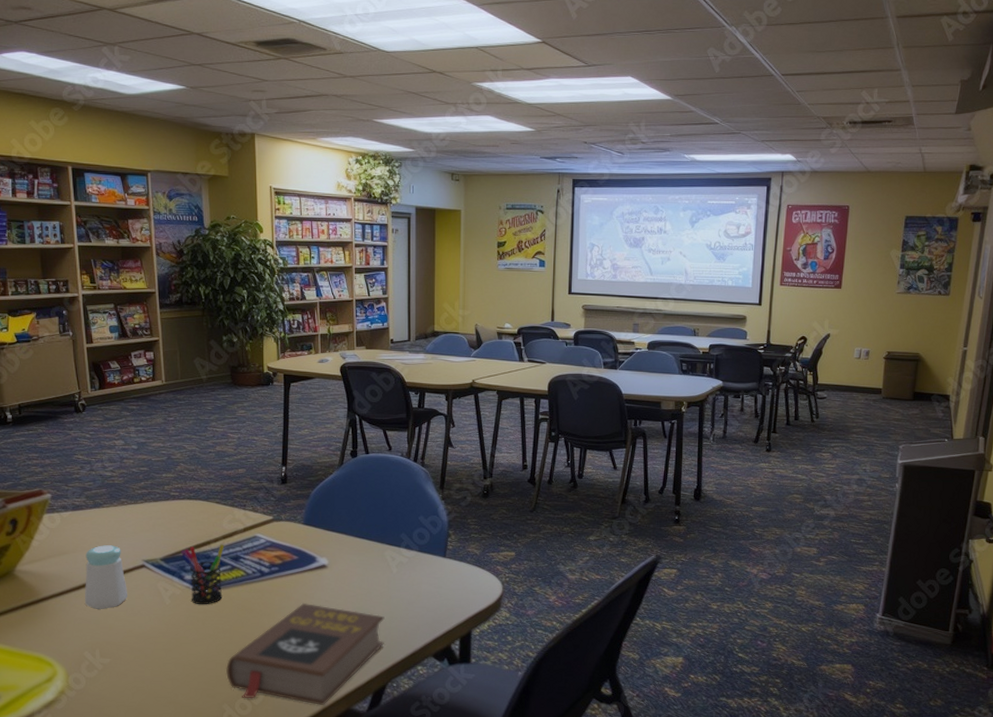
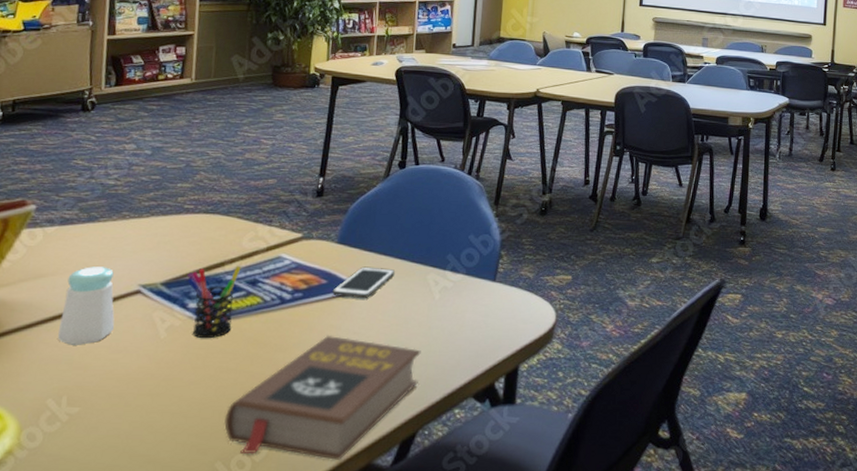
cell phone: none [303,544,355,572] -> present [332,266,395,298]

